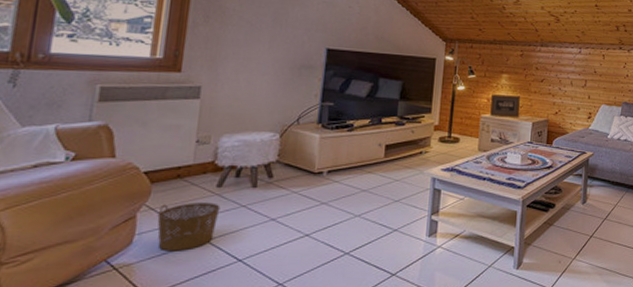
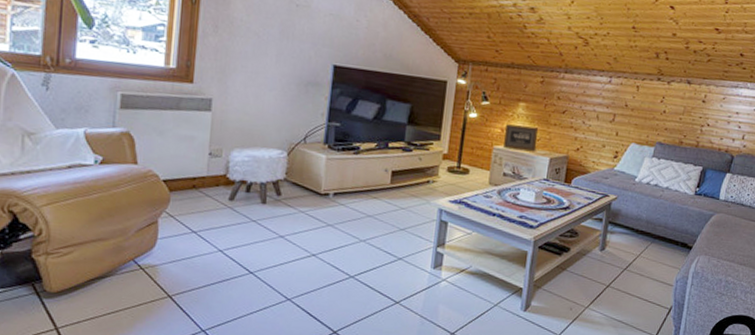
basket: present [157,202,221,252] -> none [176,212,233,259]

